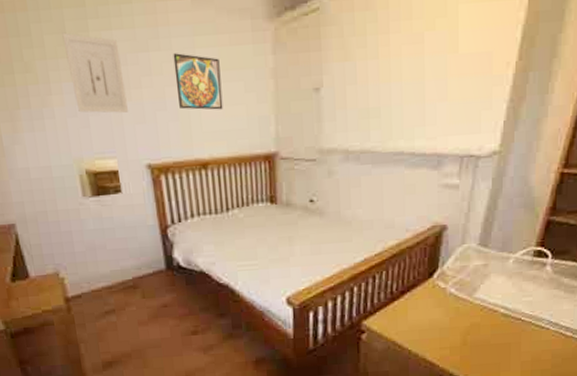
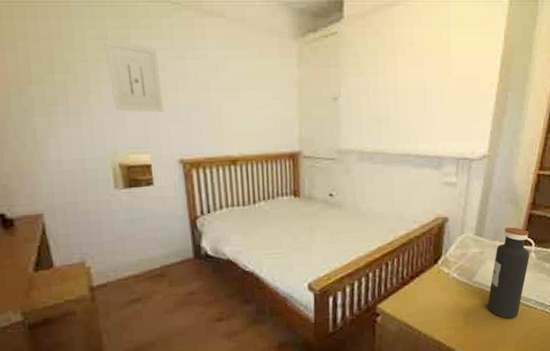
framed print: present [173,53,223,110] -> none [208,62,253,113]
water bottle: none [489,236,546,340] -> present [487,227,530,319]

